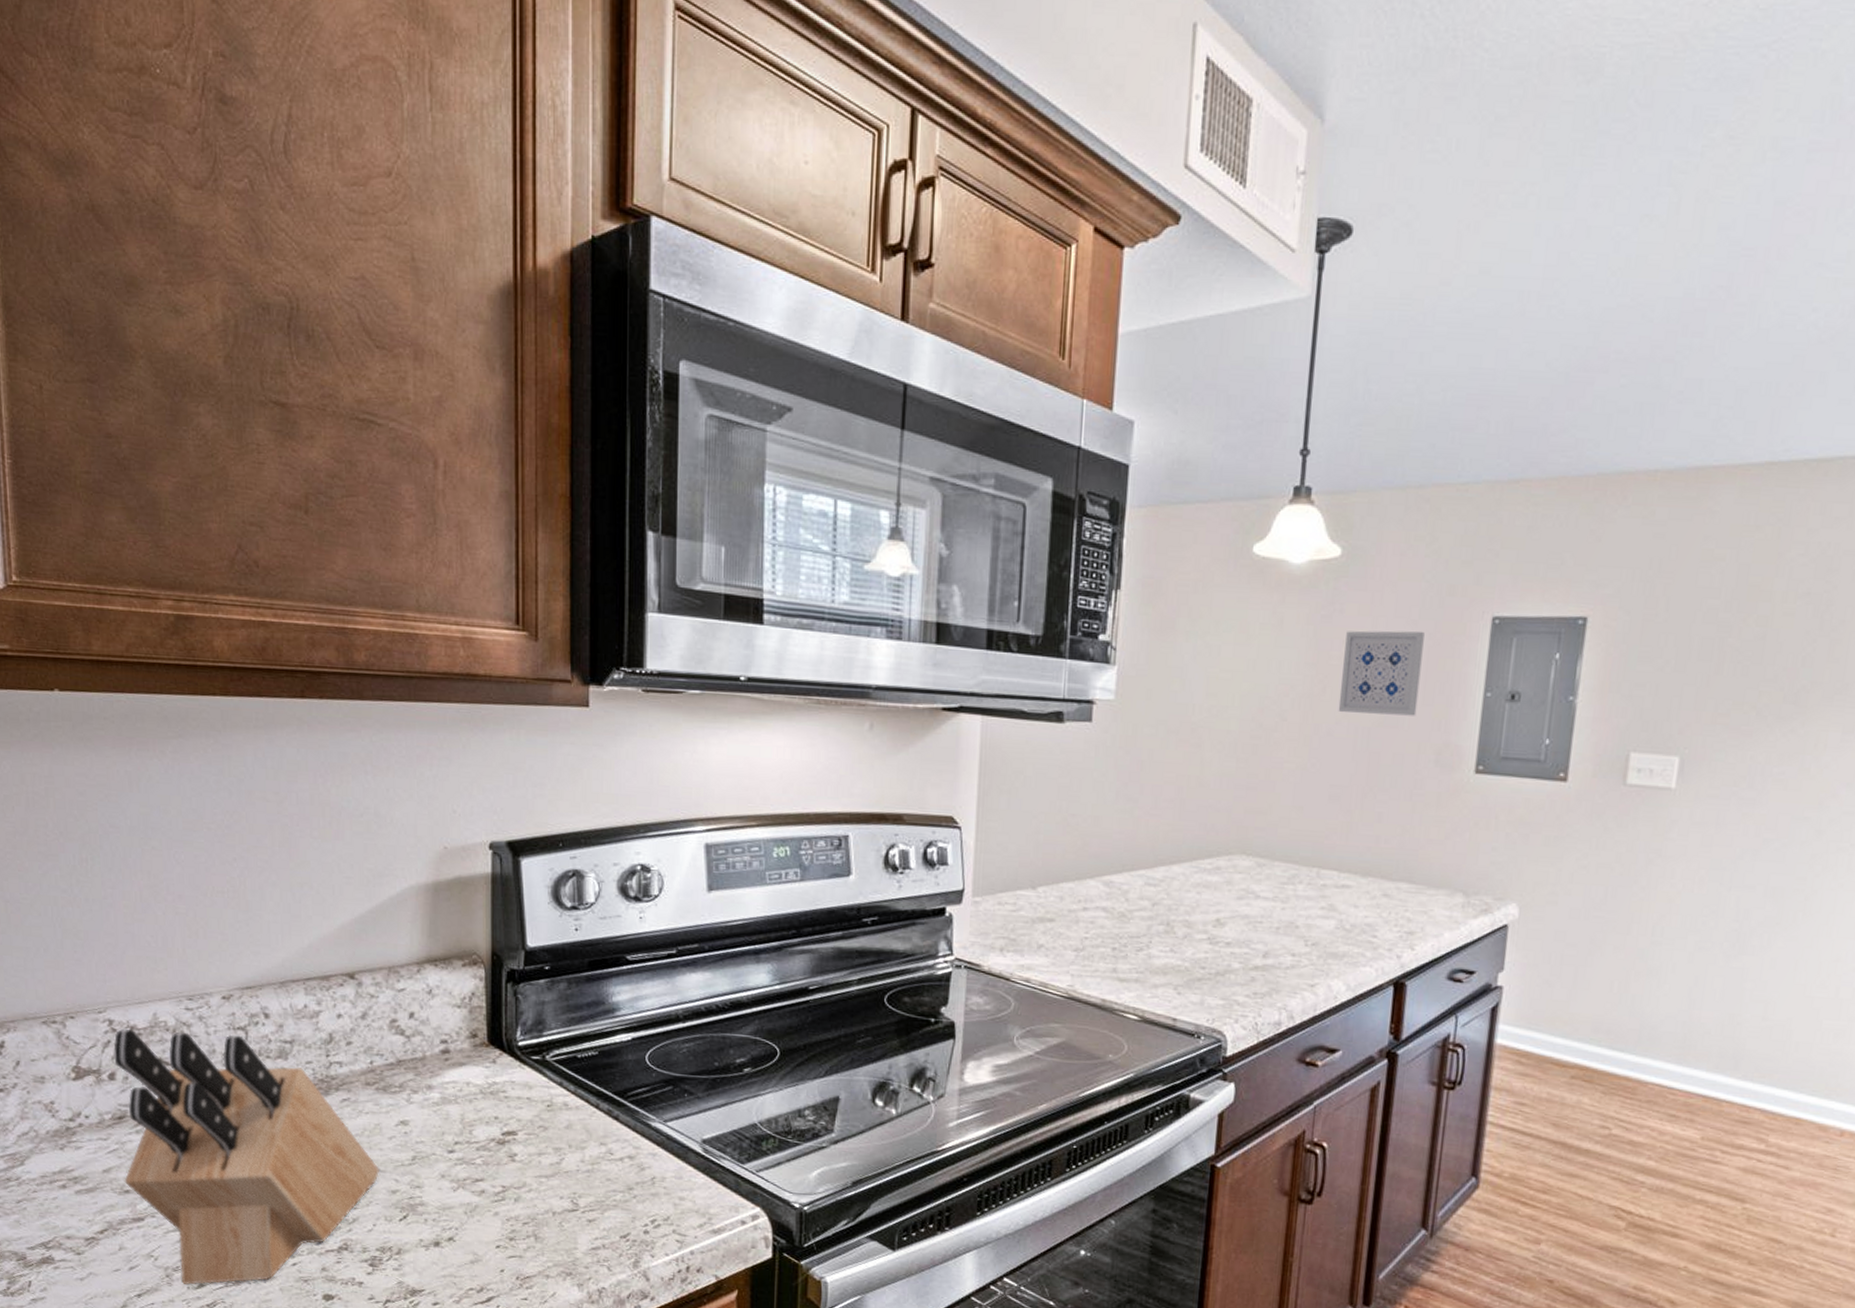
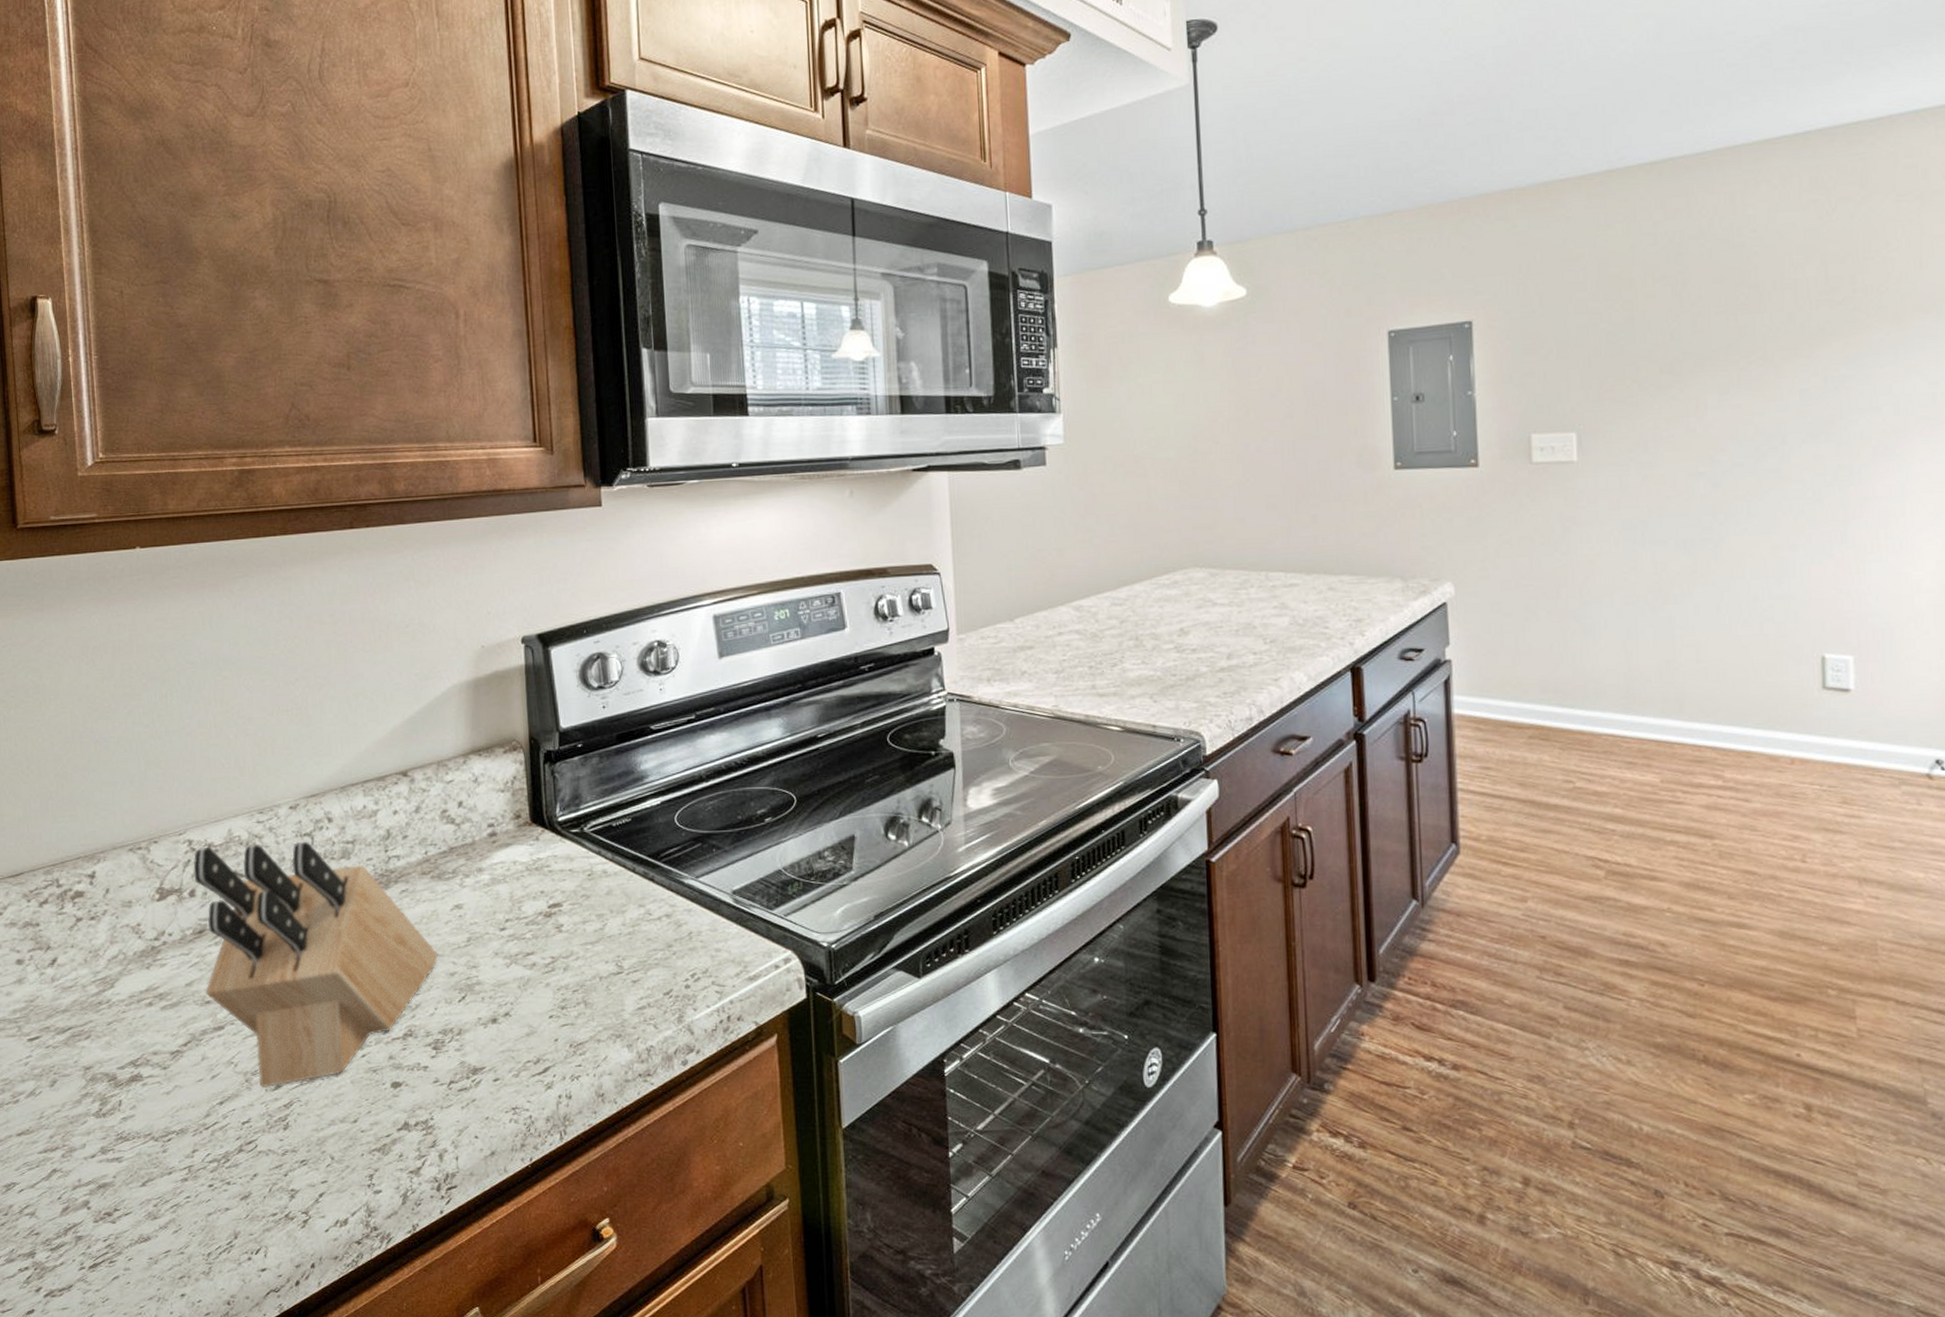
wall art: present [1338,630,1425,716] -> none [1261,351,1334,430]

